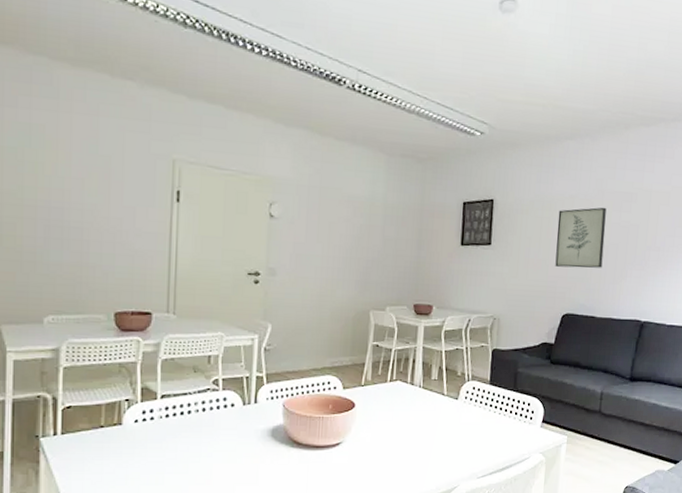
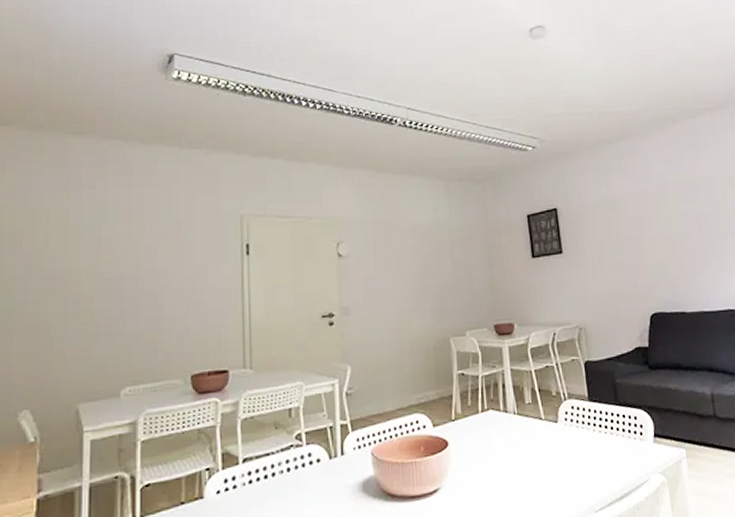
wall art: present [555,207,607,268] -> none [624,199,681,266]

